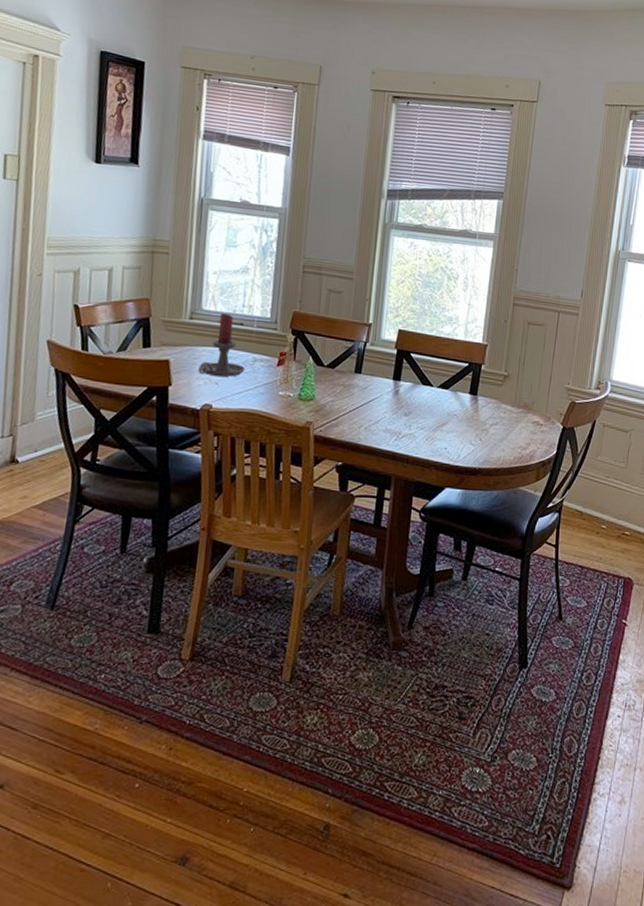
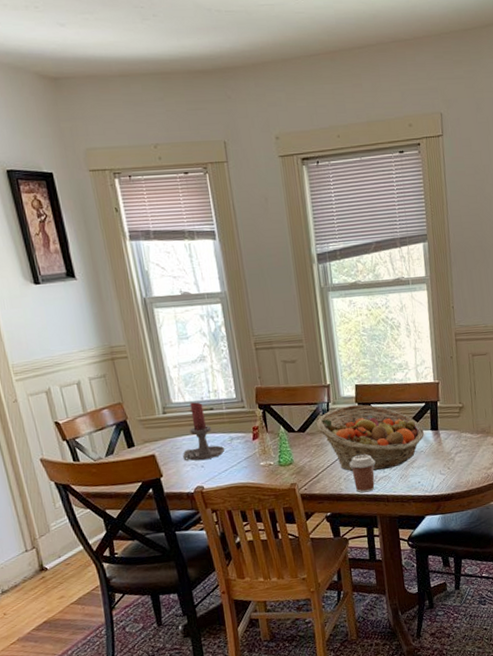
fruit basket: none [349,349,462,427] -> present [317,404,424,472]
coffee cup: none [374,405,403,448] -> present [349,454,376,493]

